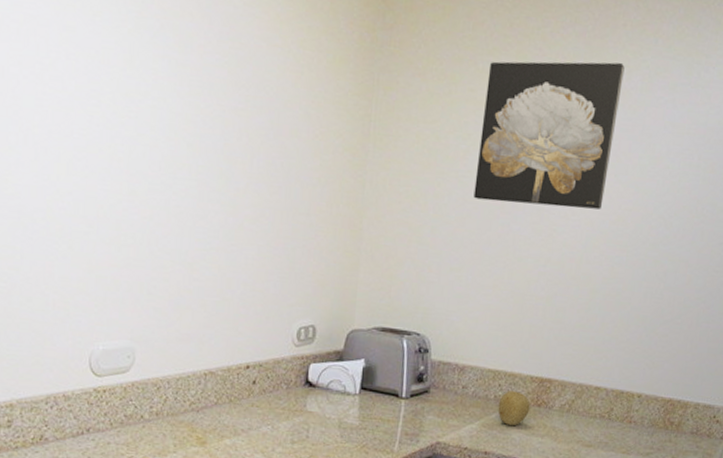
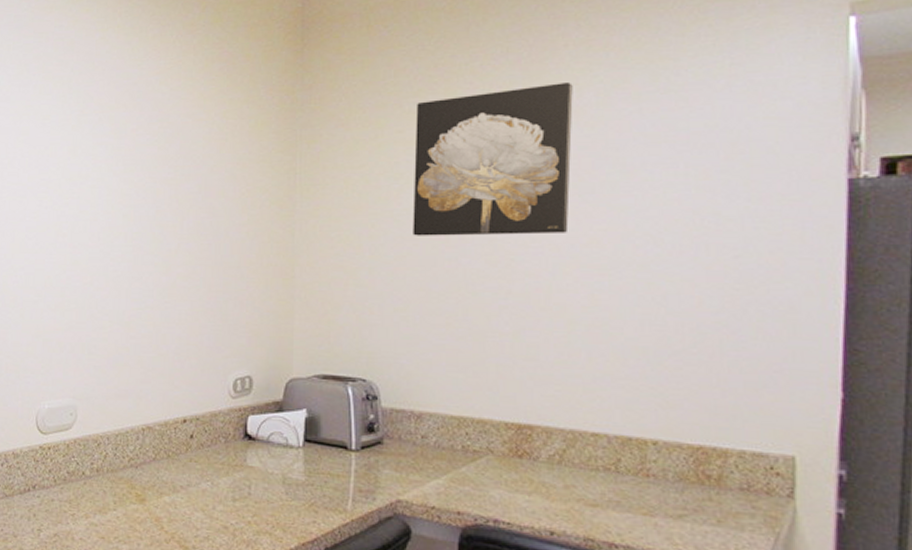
fruit: present [498,391,530,426] -> none [468,440,509,482]

